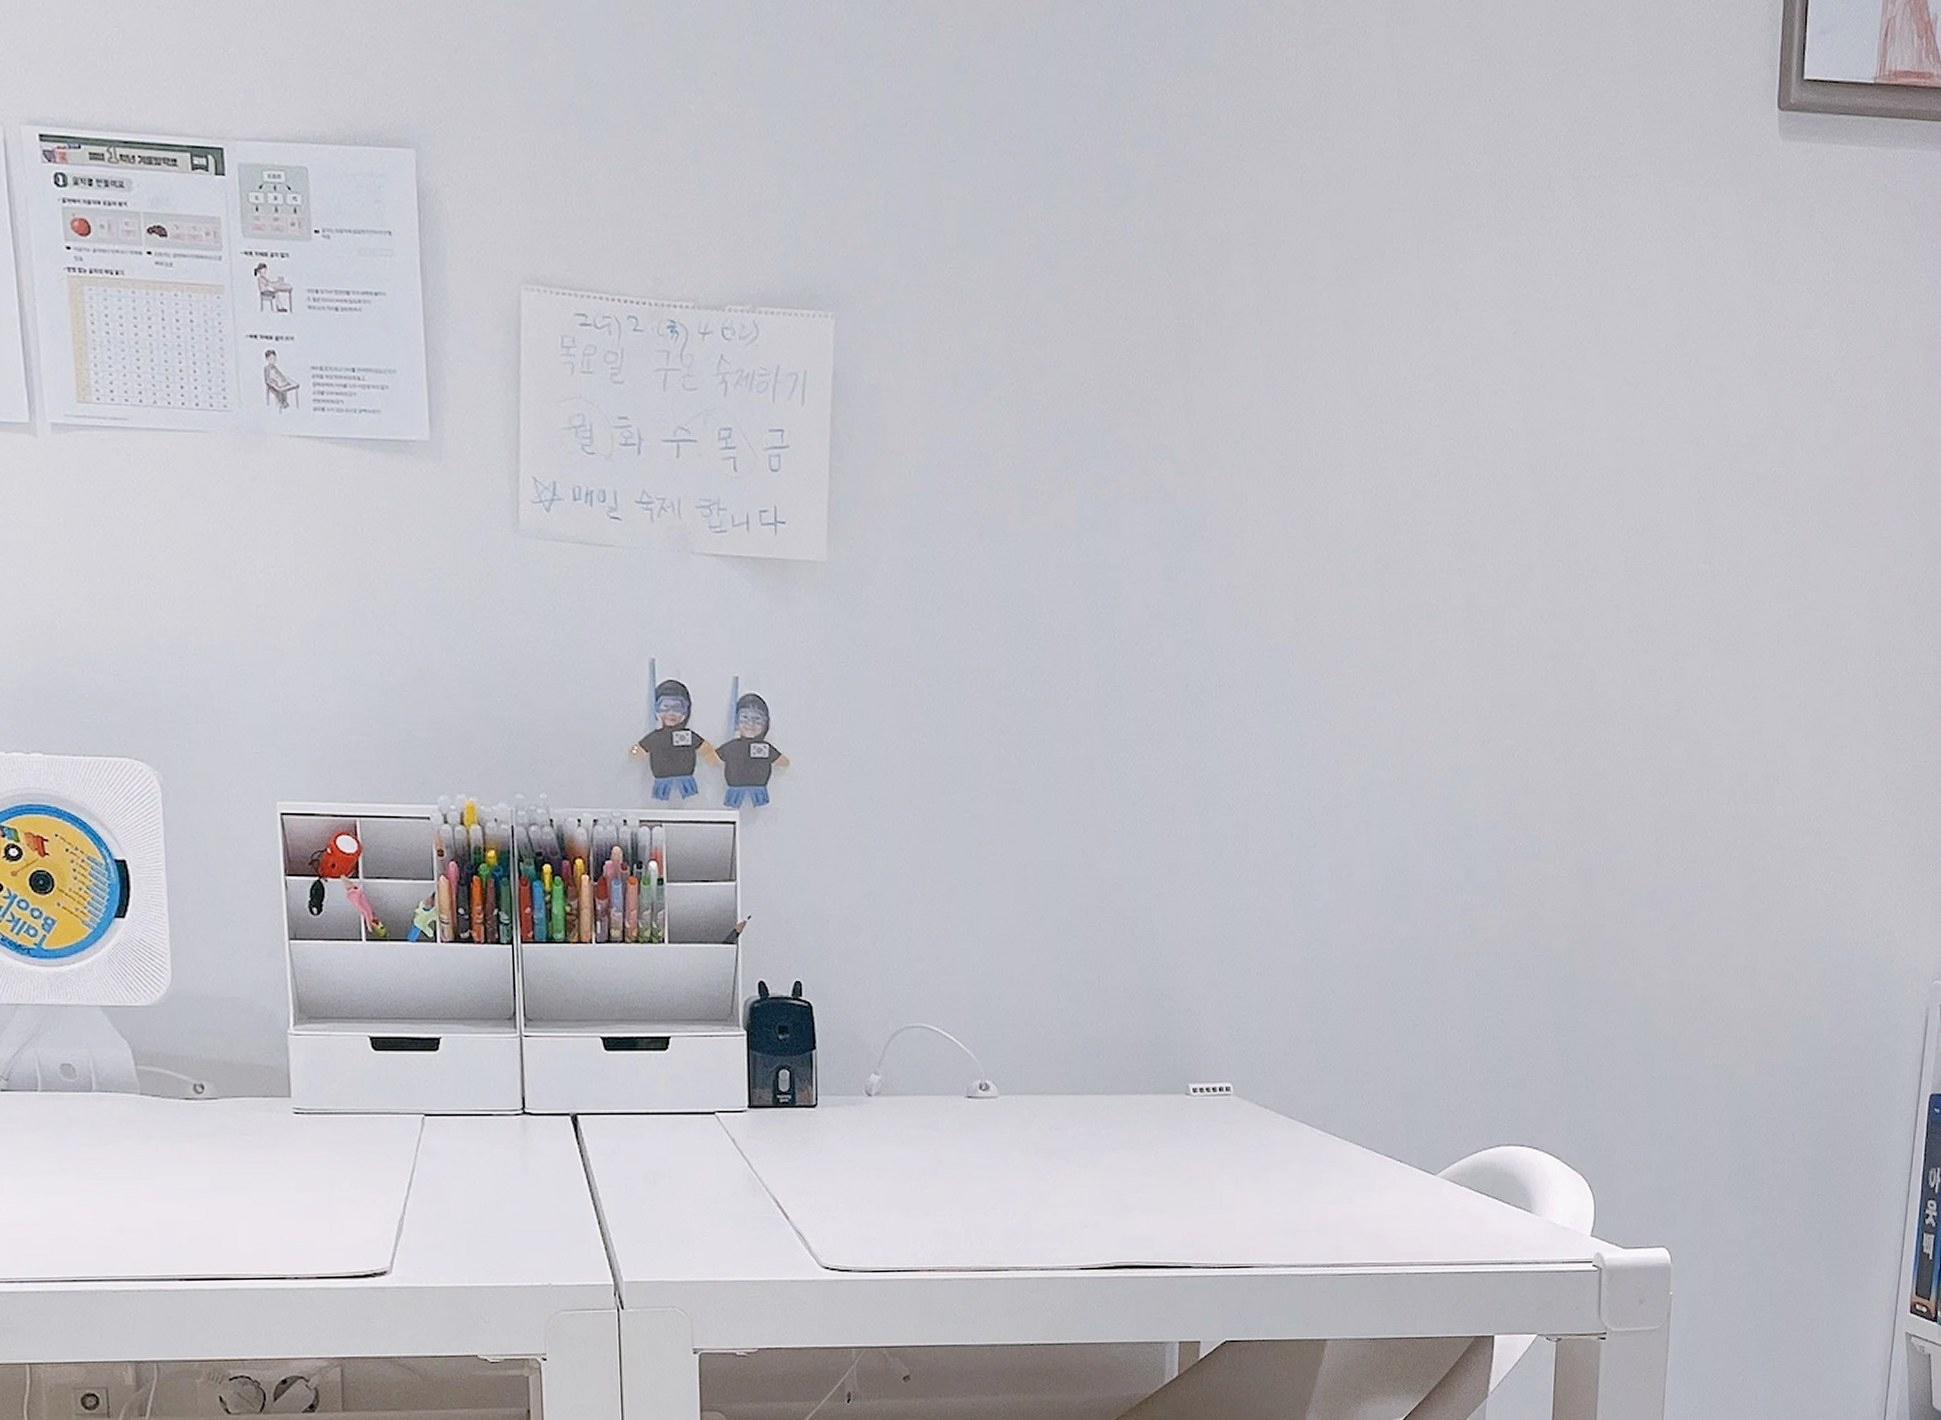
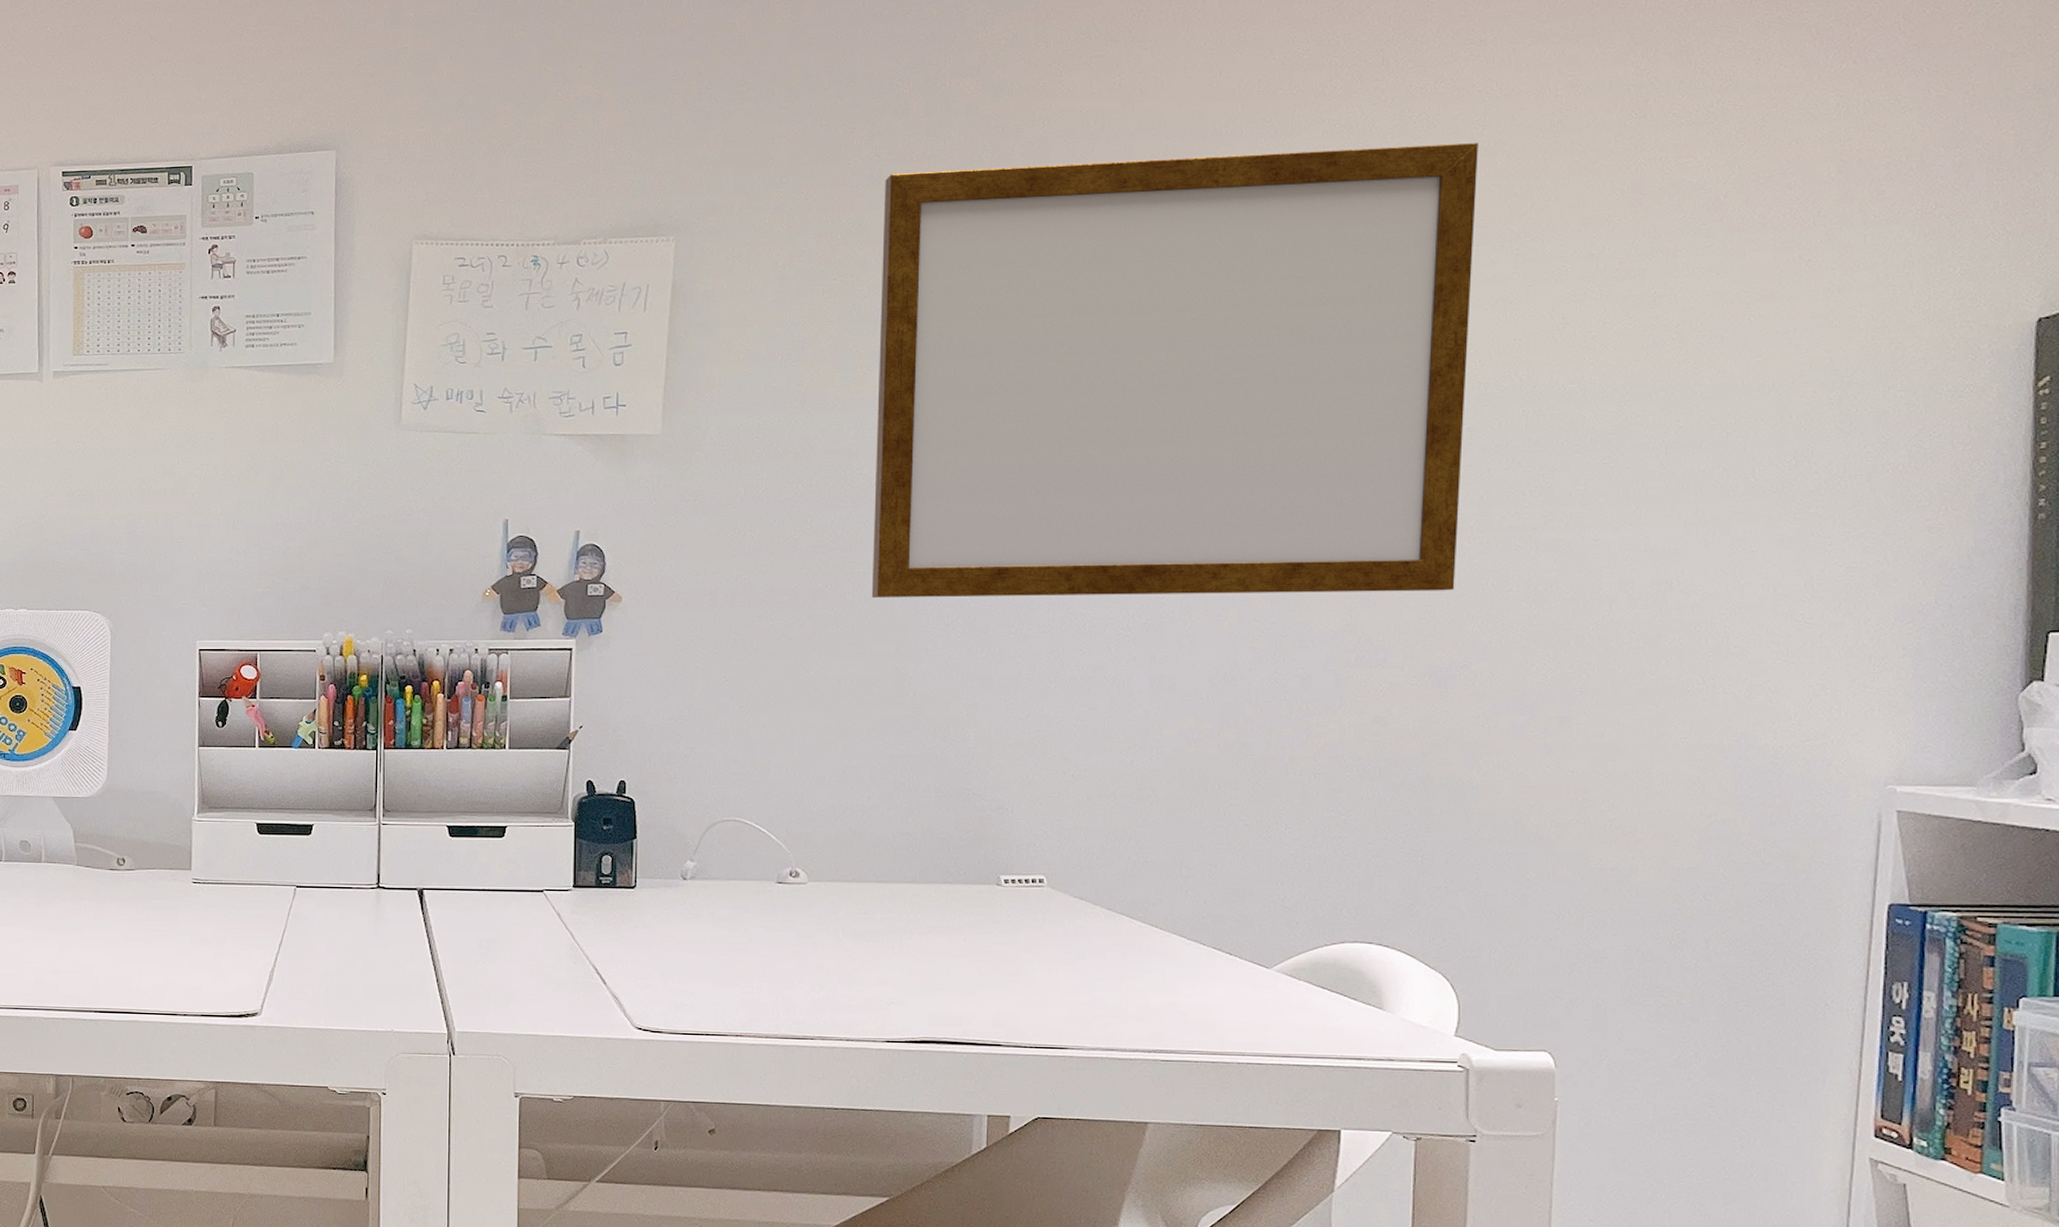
writing board: none [1057,259,1631,780] -> present [871,143,1478,599]

